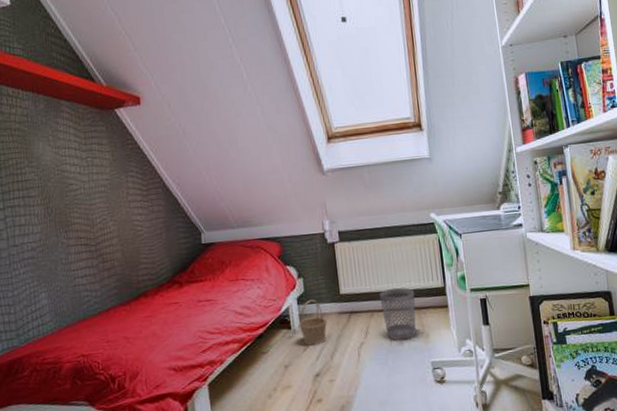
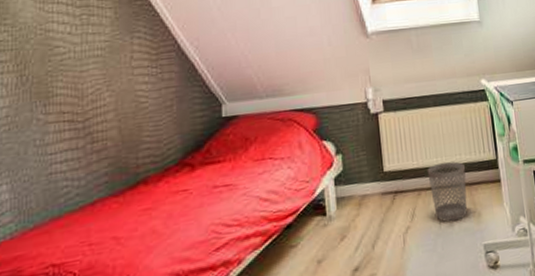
basket: present [298,299,327,346] -> none [335,178,368,234]

